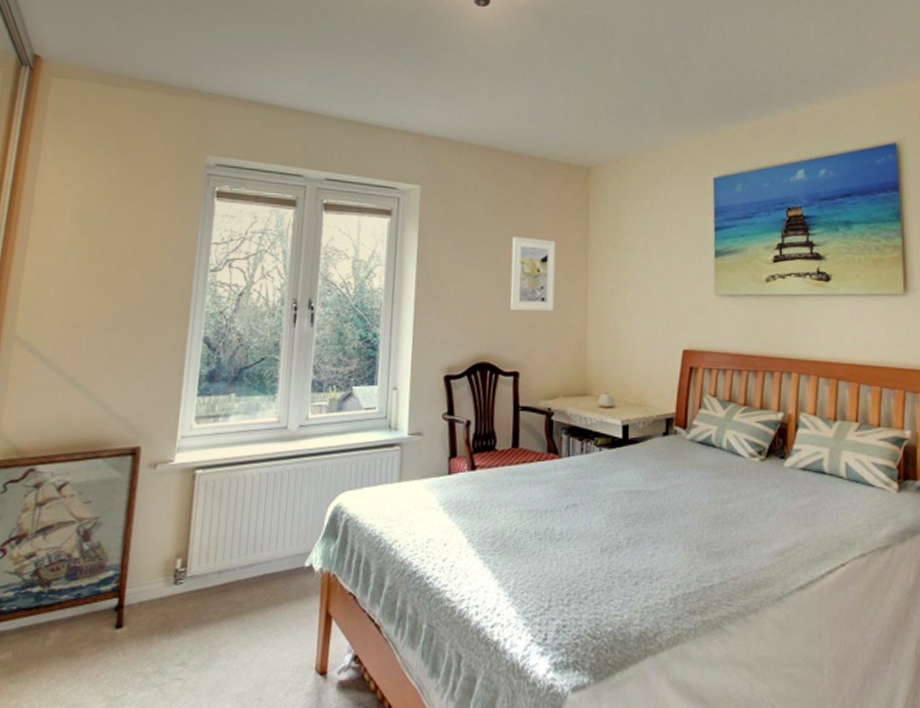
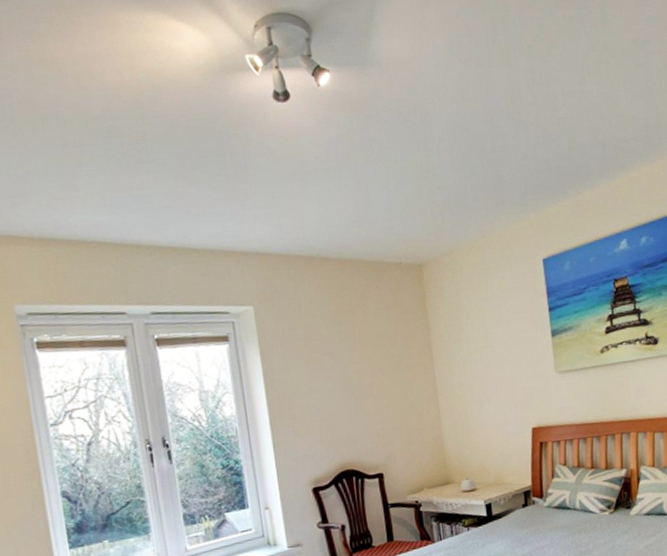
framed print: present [509,237,556,312] -> none [356,342,408,417]

